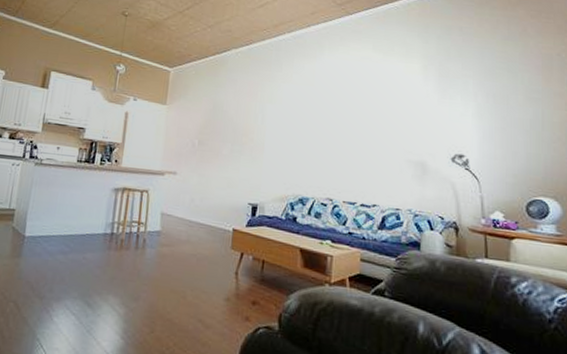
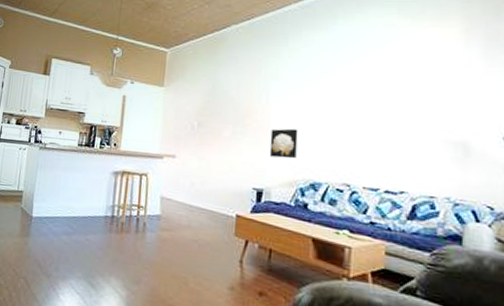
wall art: none [263,148,289,176] -> present [269,128,298,159]

